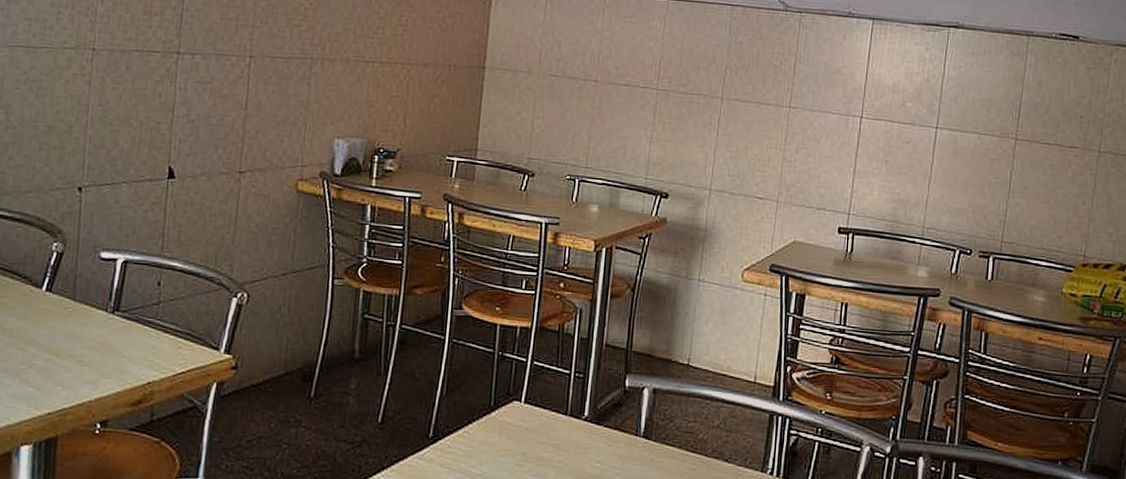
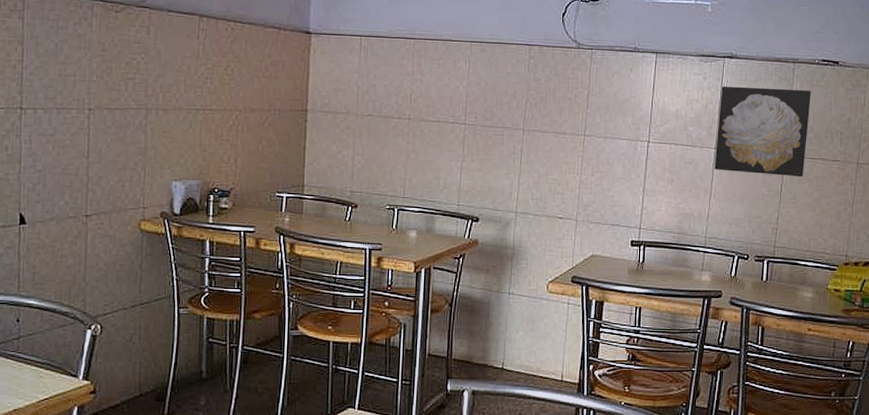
wall art: none [935,58,1047,165] -> present [714,86,811,178]

